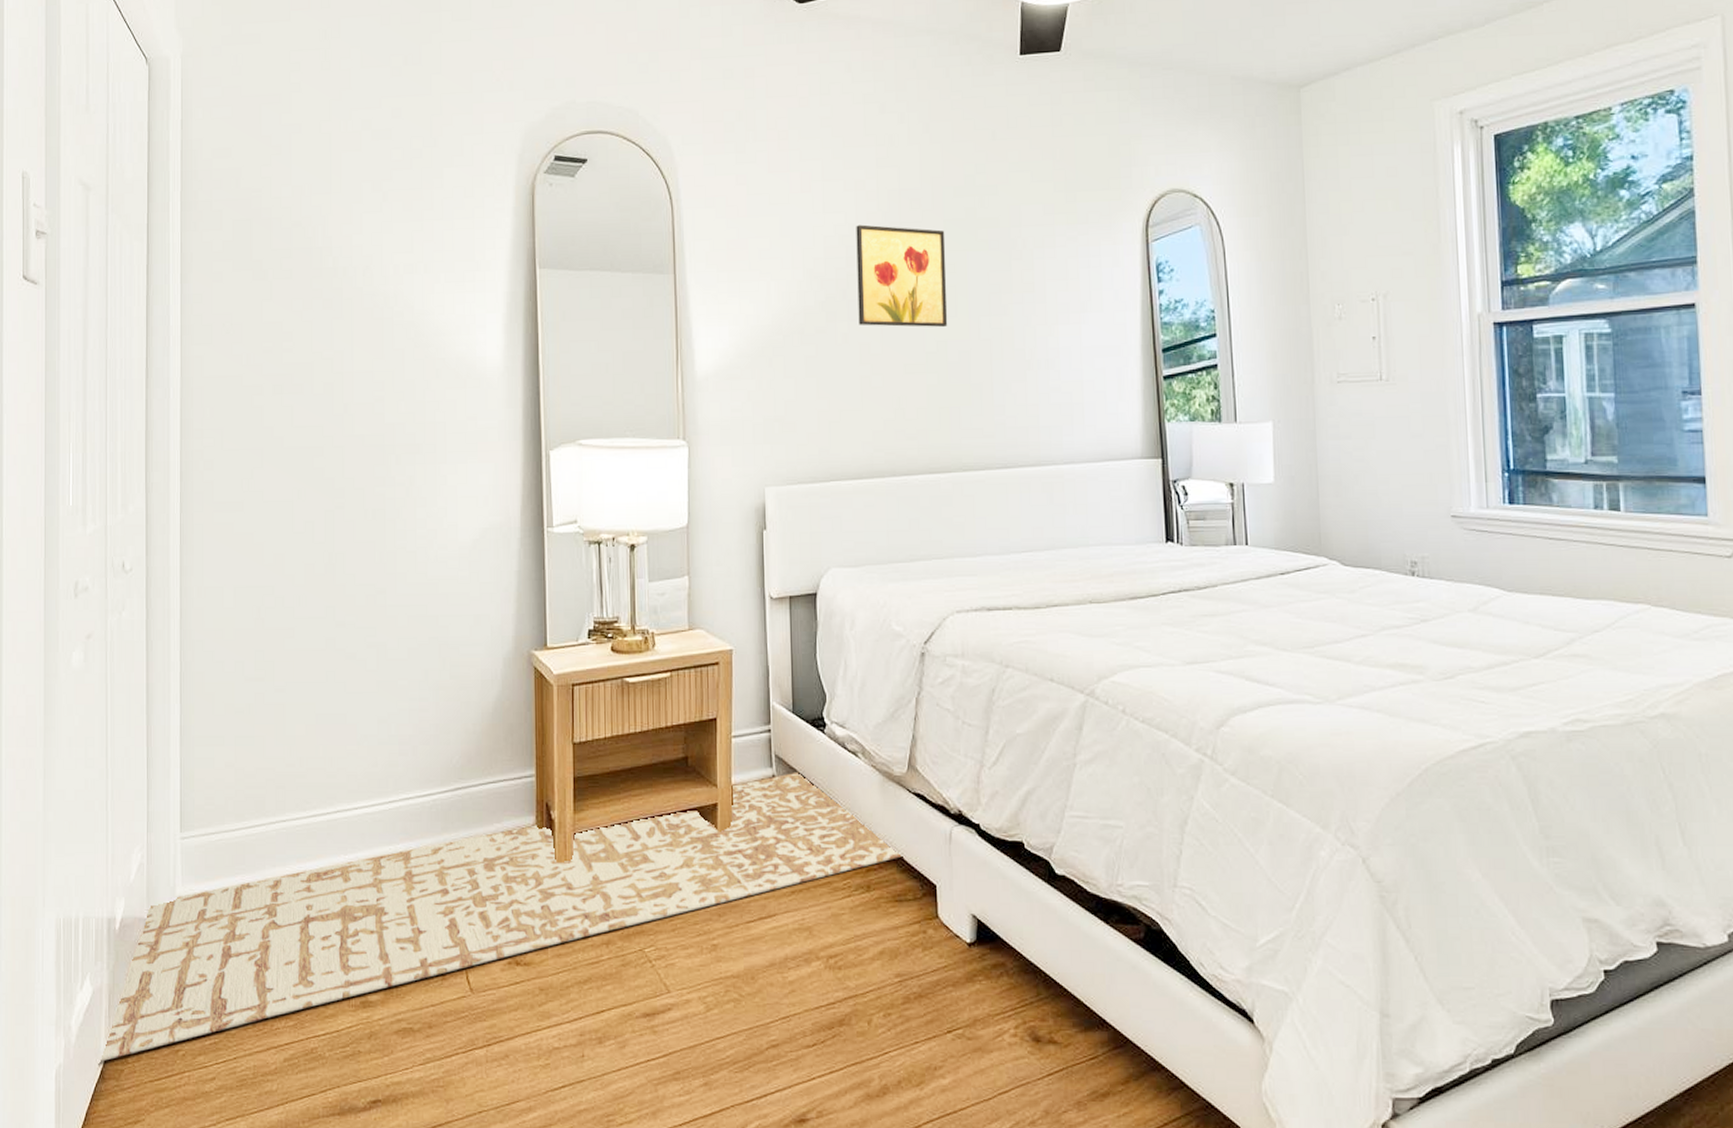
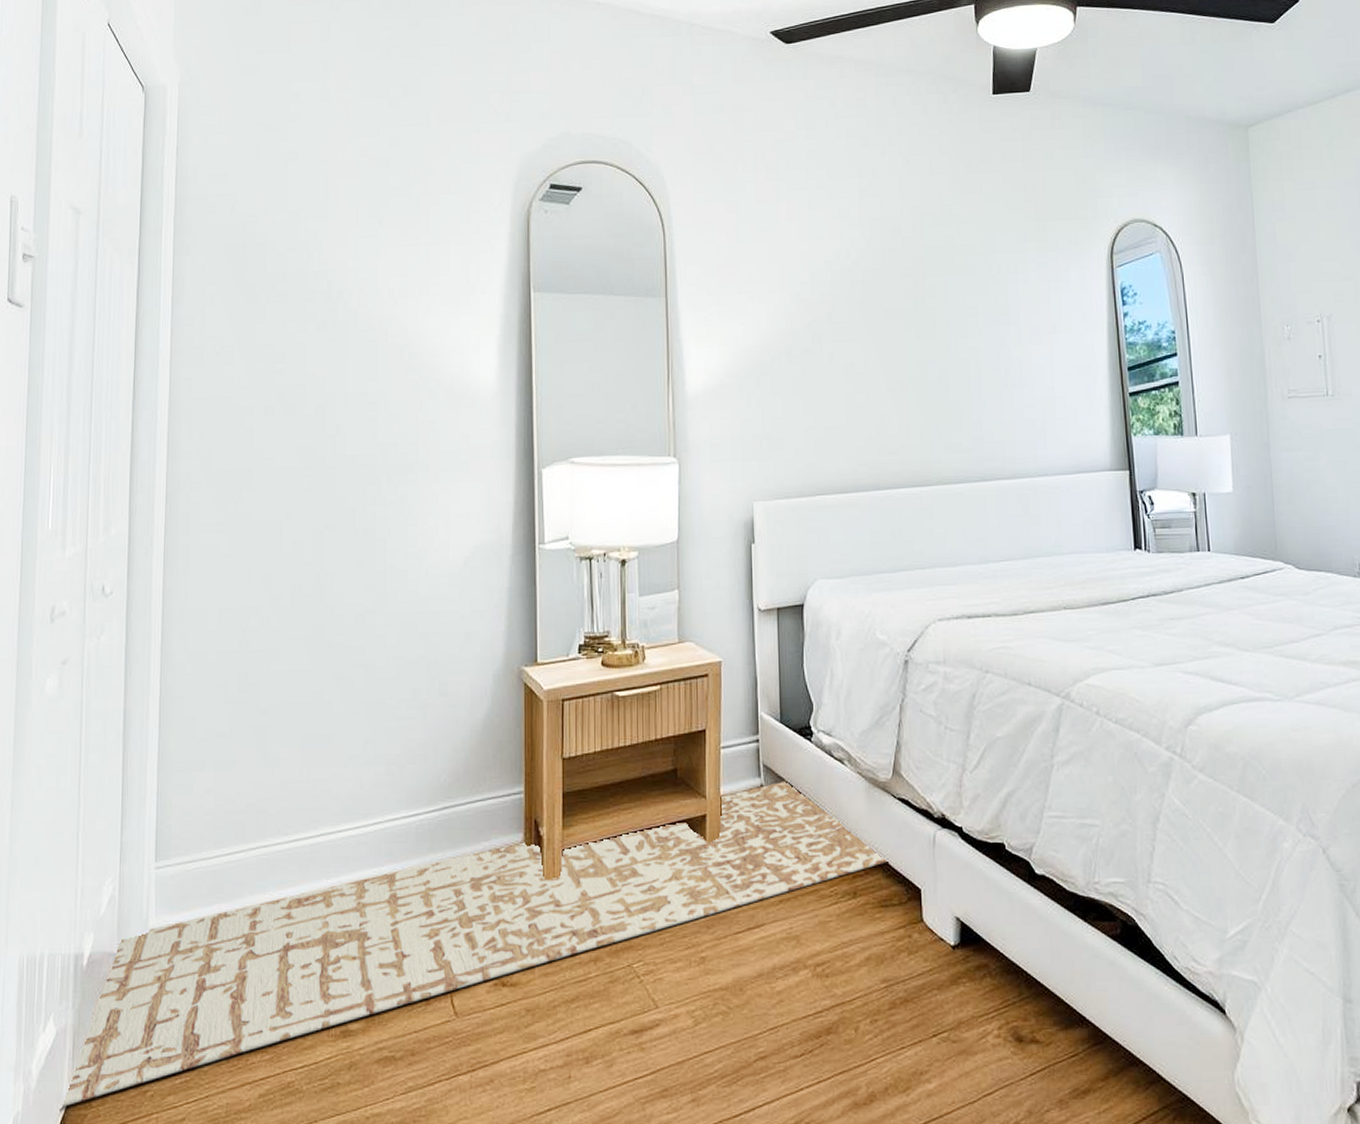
wall art: present [856,224,948,327] -> none [840,251,928,348]

